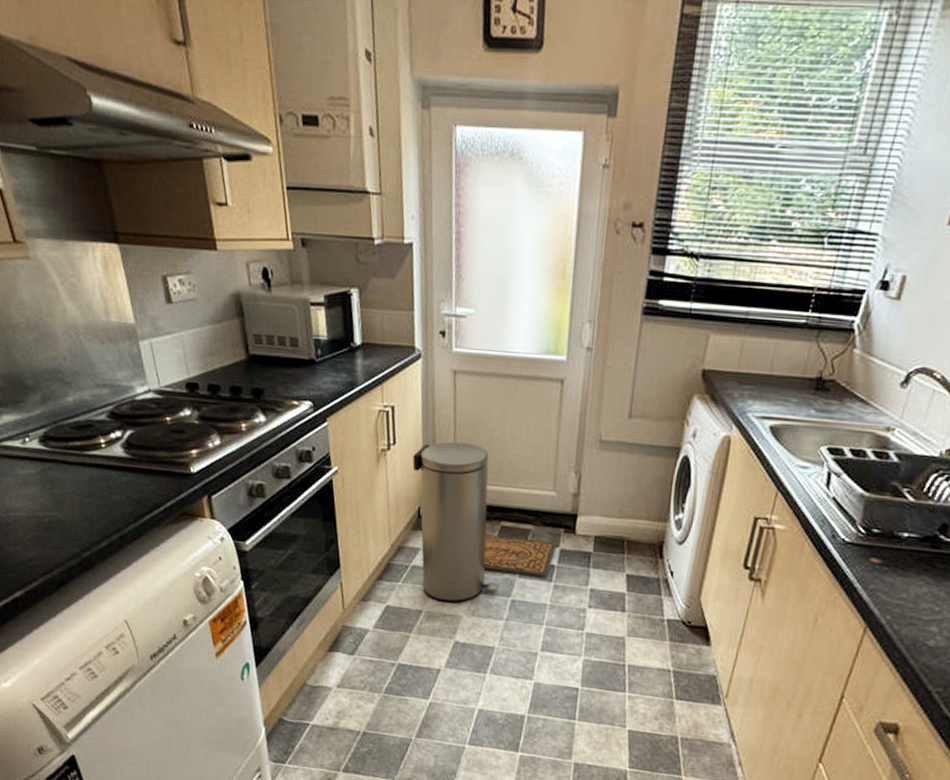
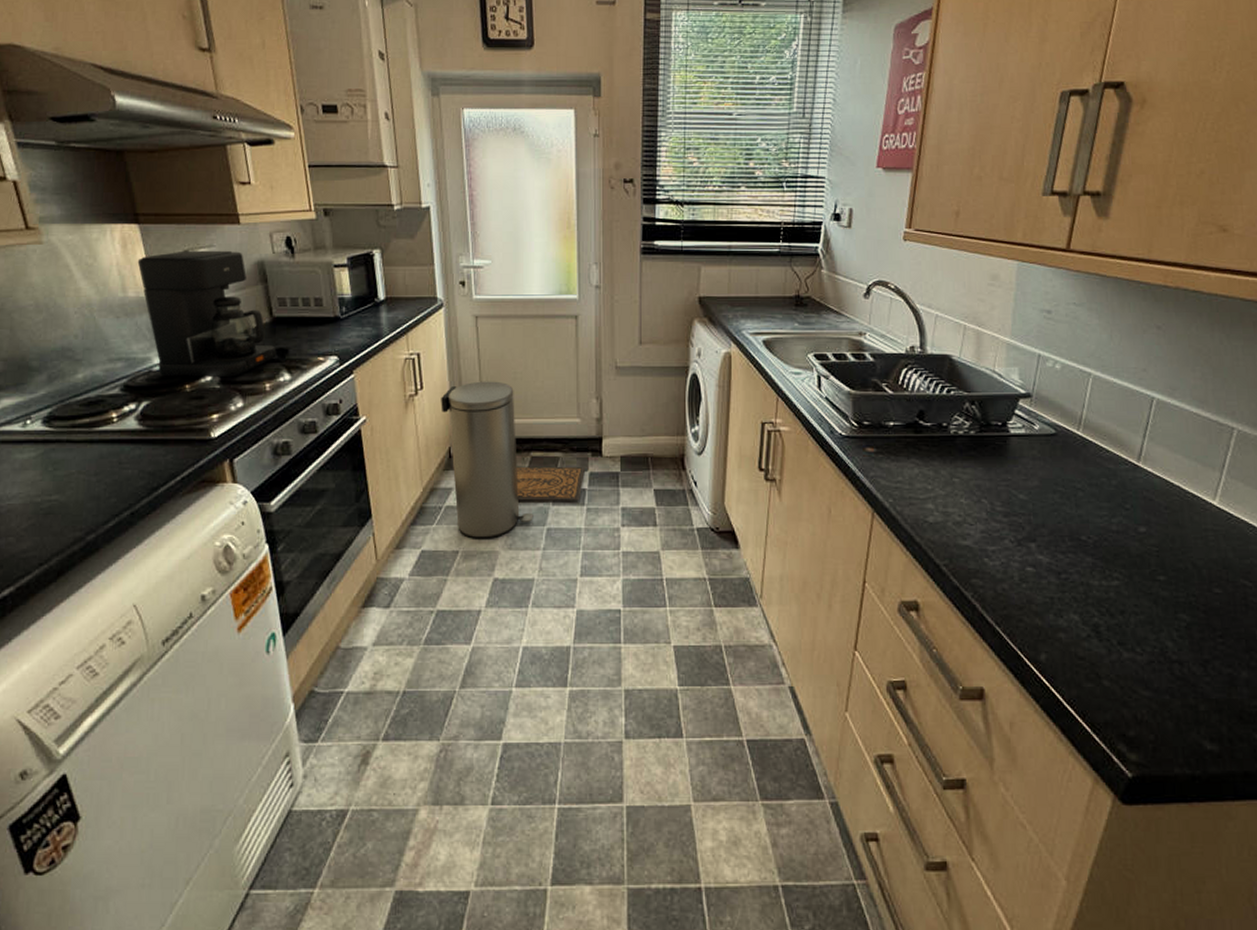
coffee maker: none [118,276,252,413] -> present [137,250,276,377]

